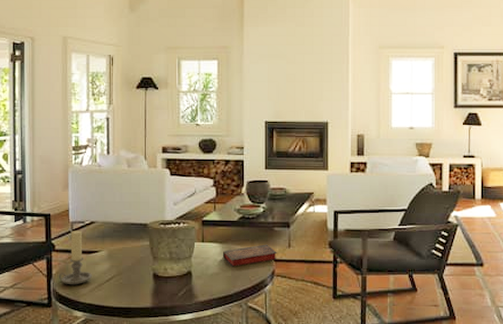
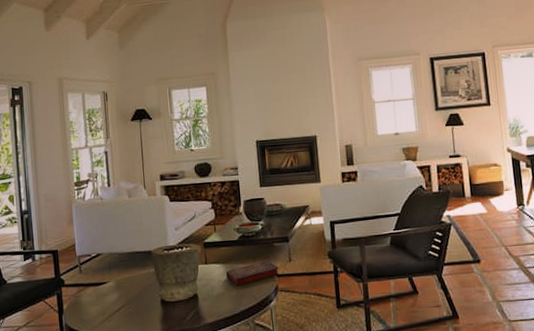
candle holder: present [58,231,93,285] -> none [69,264,103,319]

